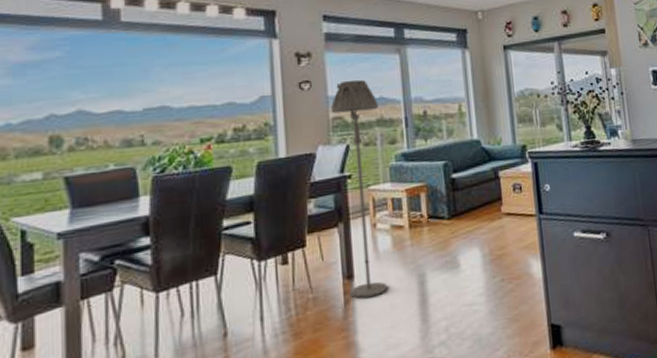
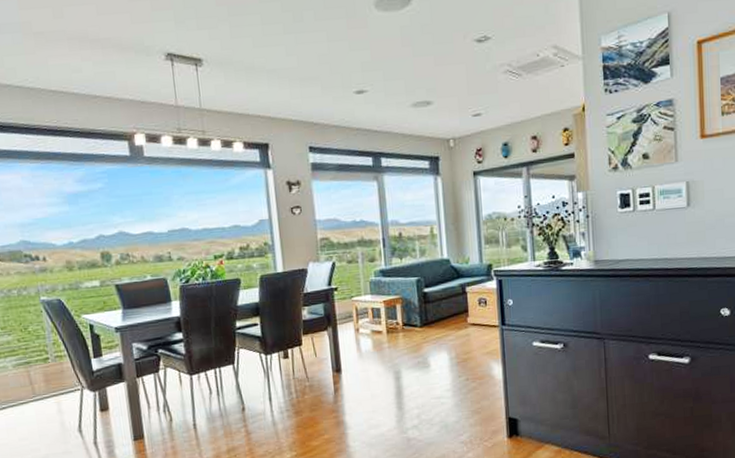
floor lamp: present [330,79,388,299] -> none [318,205,370,388]

